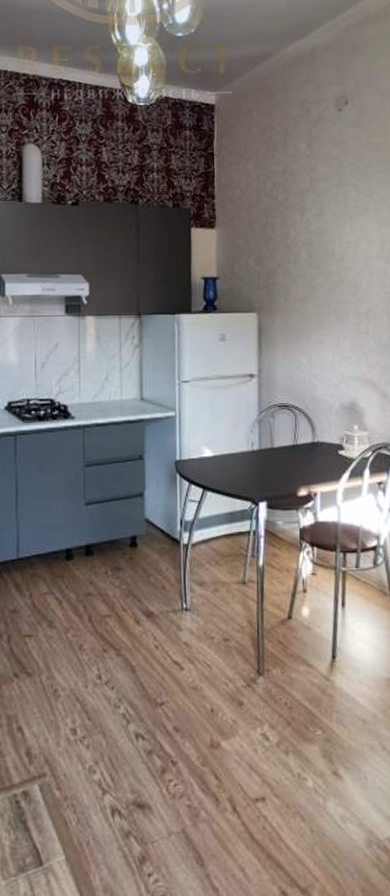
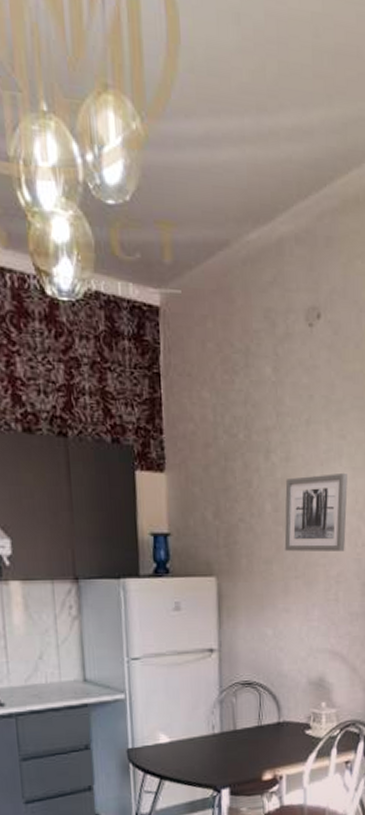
wall art: none [318,224,375,291] -> present [284,472,348,552]

